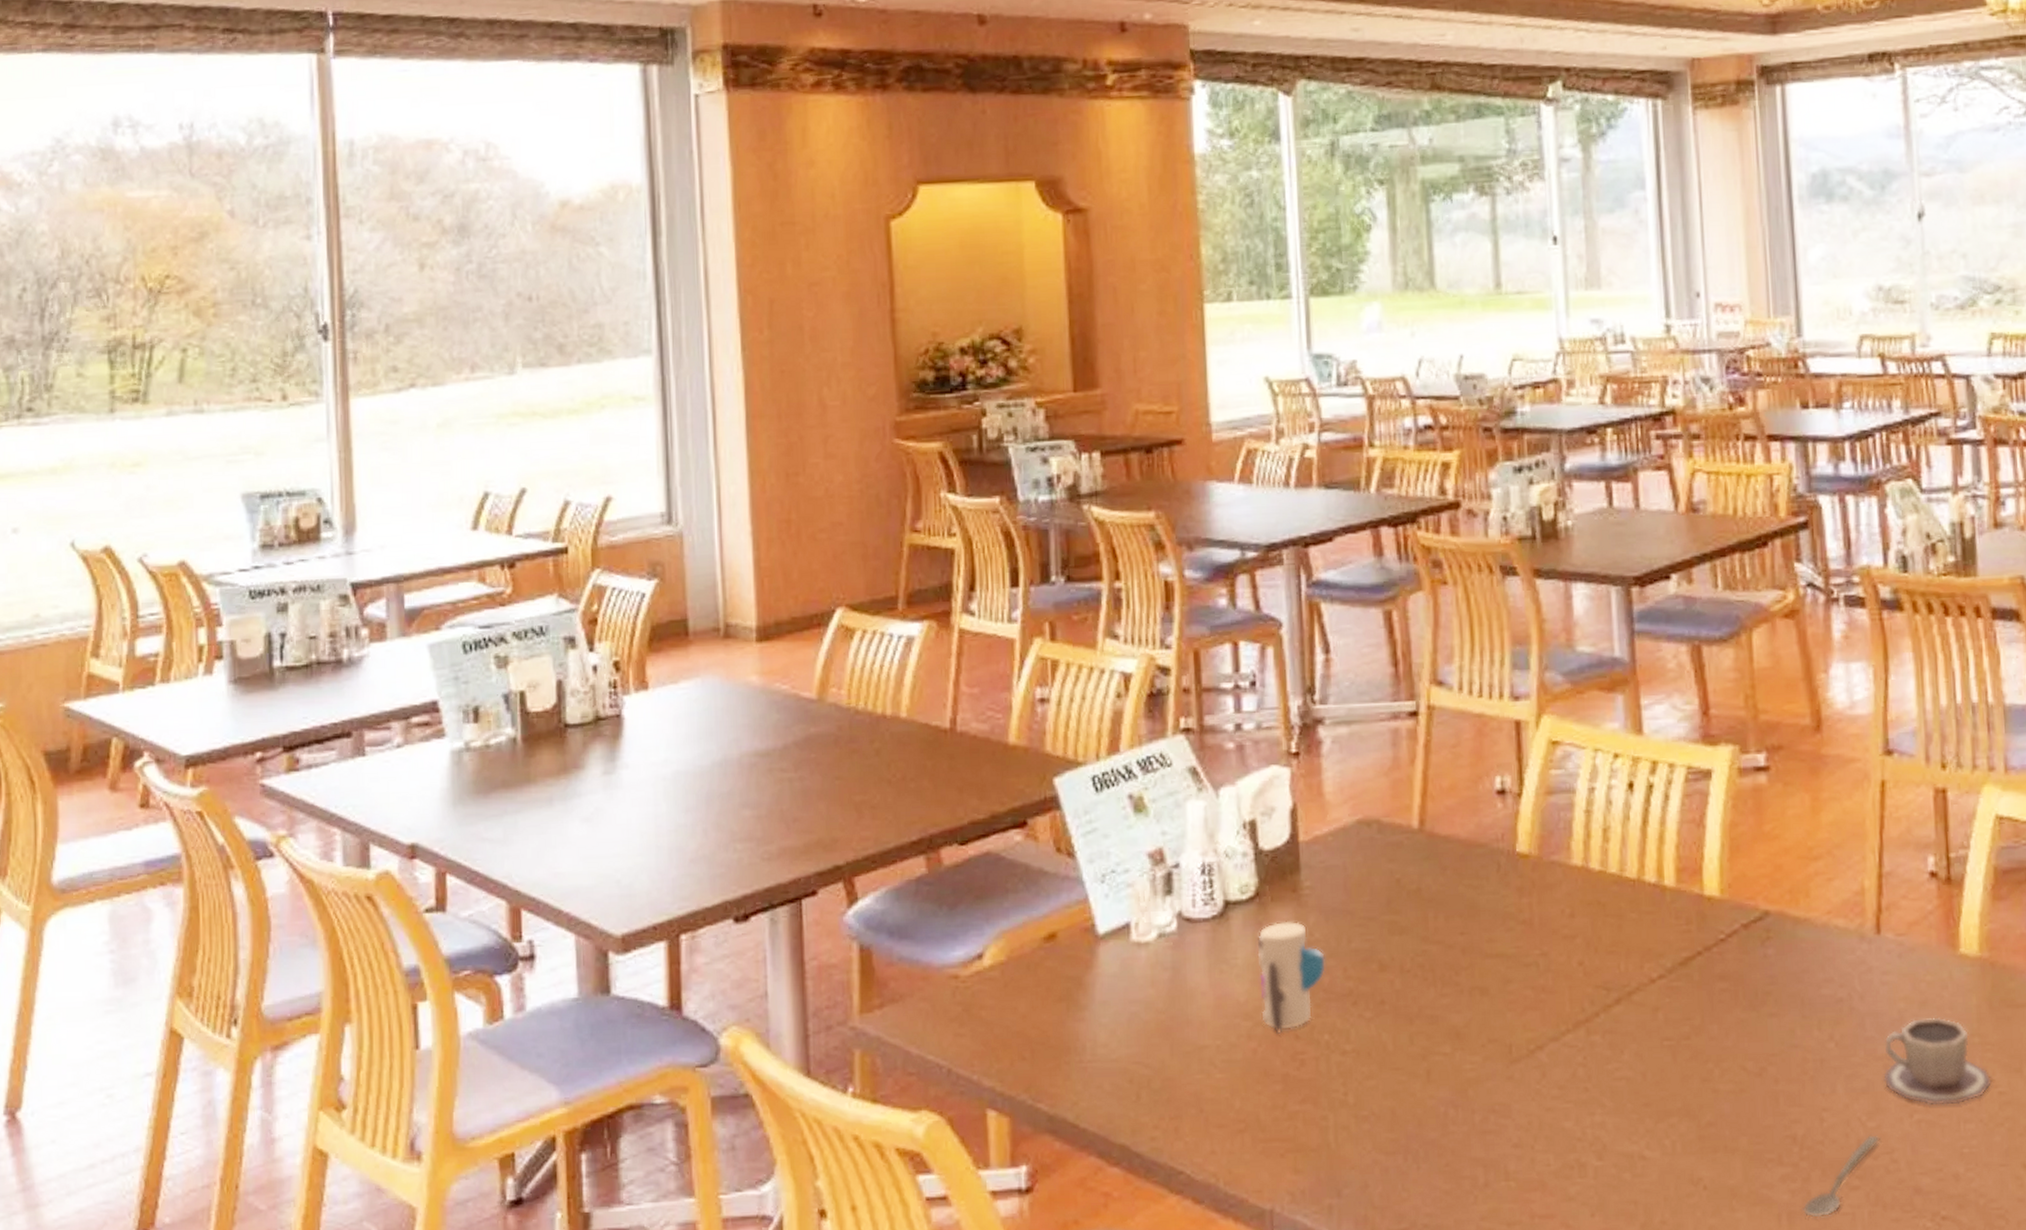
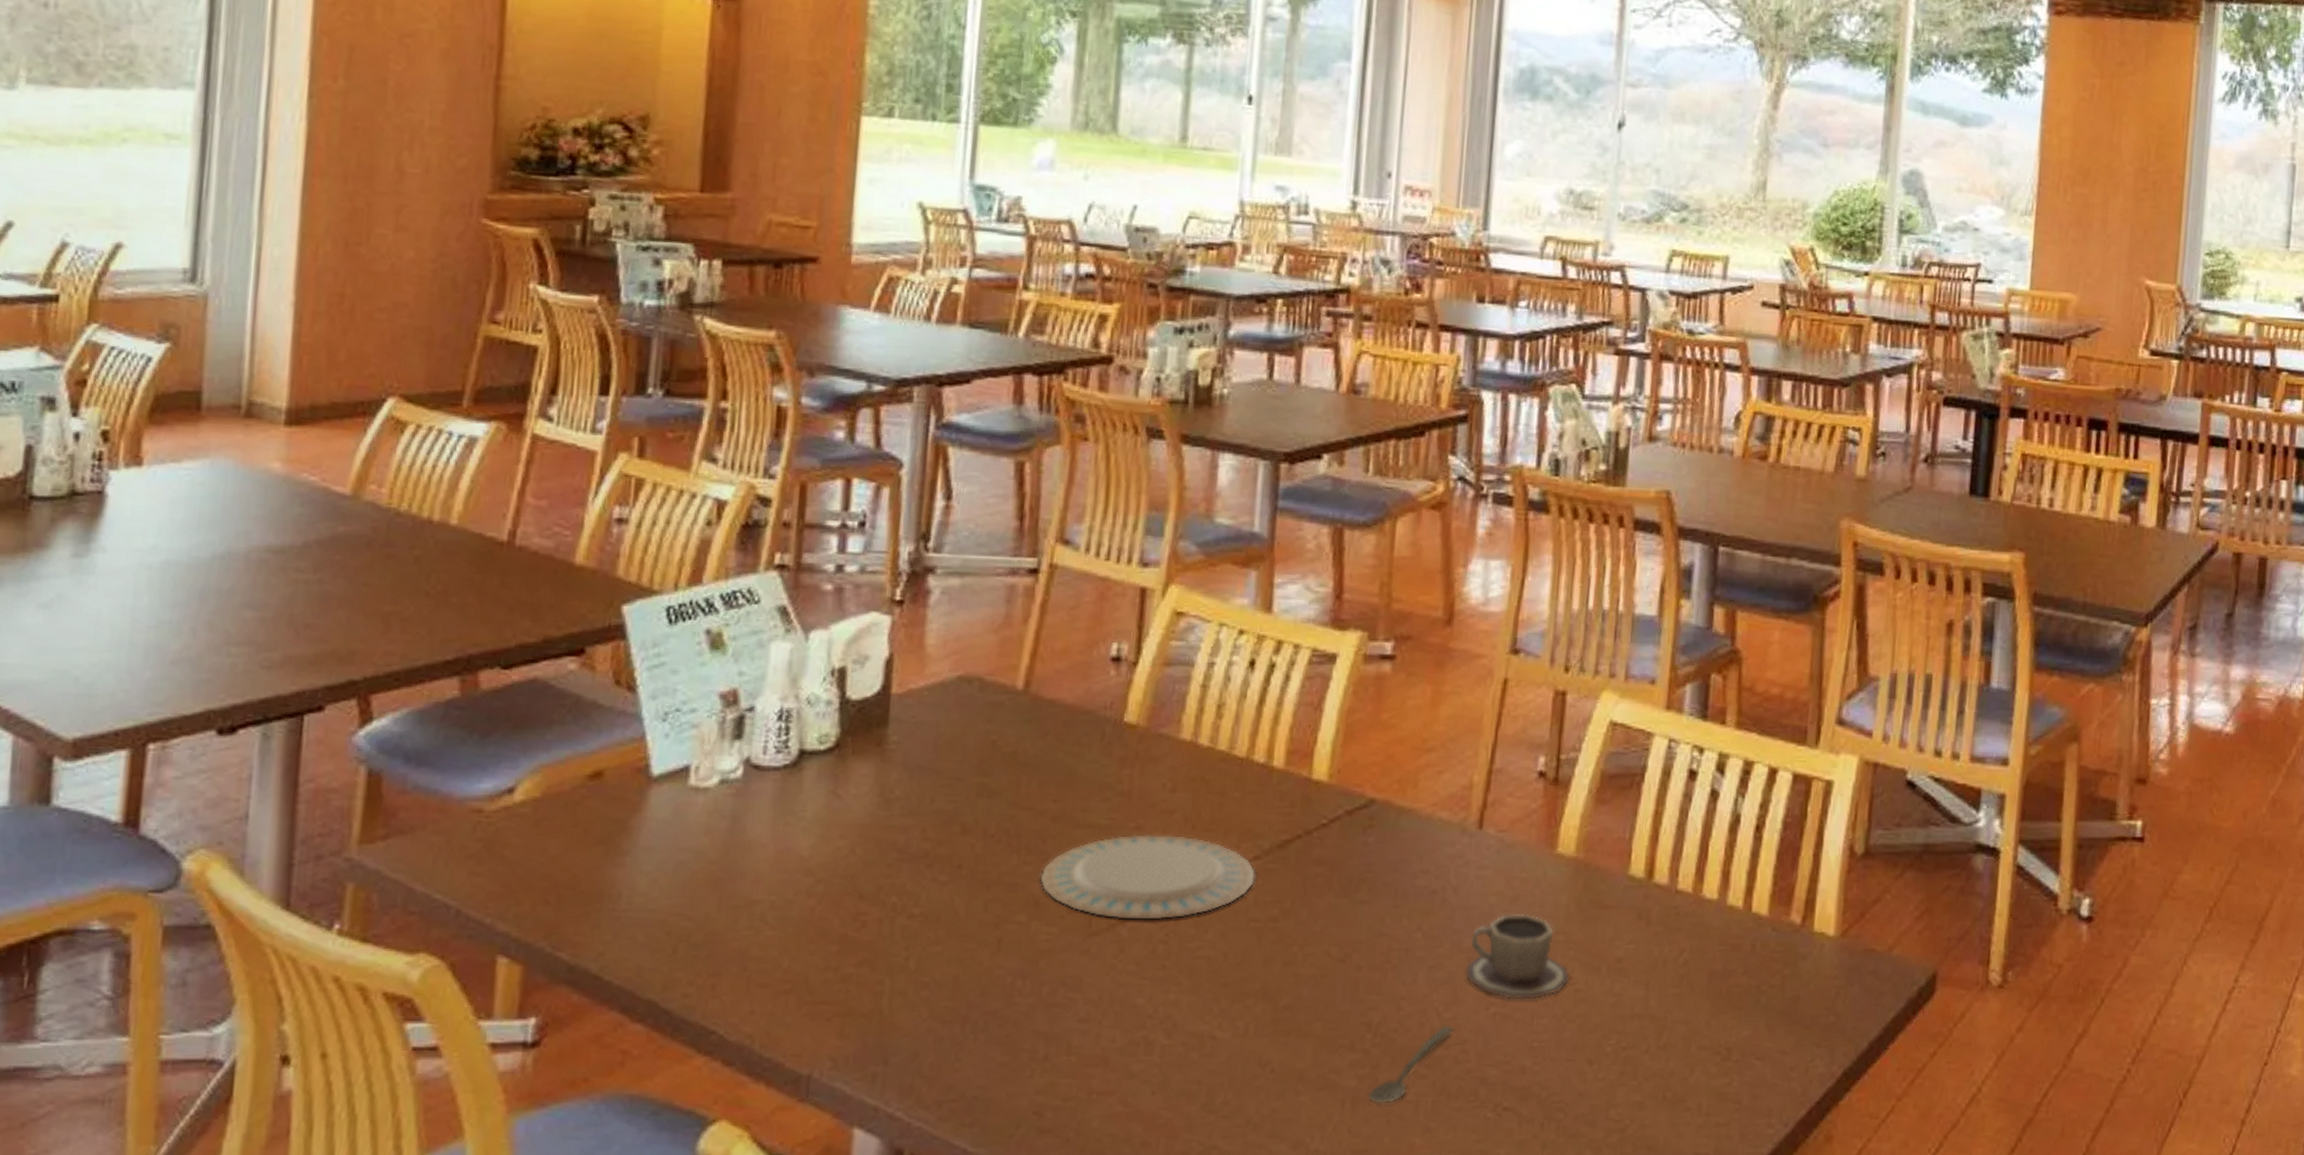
toy: present [1257,921,1326,1034] -> none [825,775,904,893]
plate: none [1457,959,1662,1045] -> present [1039,834,1256,920]

